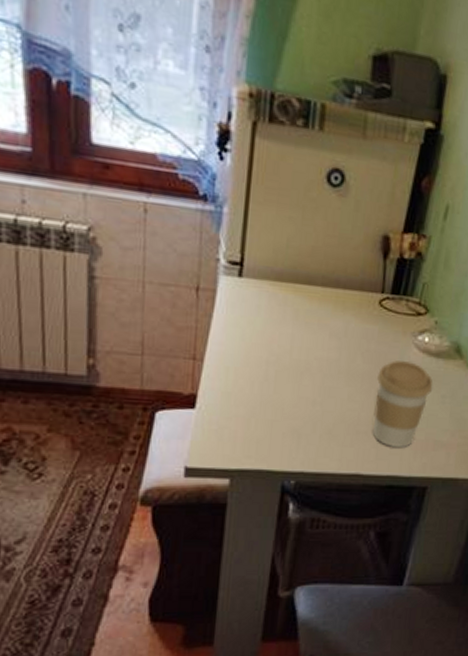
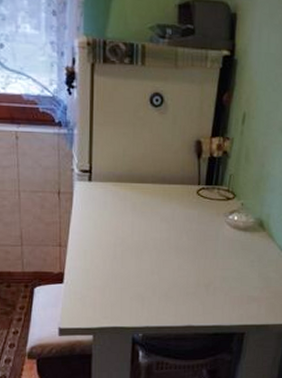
coffee cup: present [372,360,433,449] -> none [199,236,244,304]

